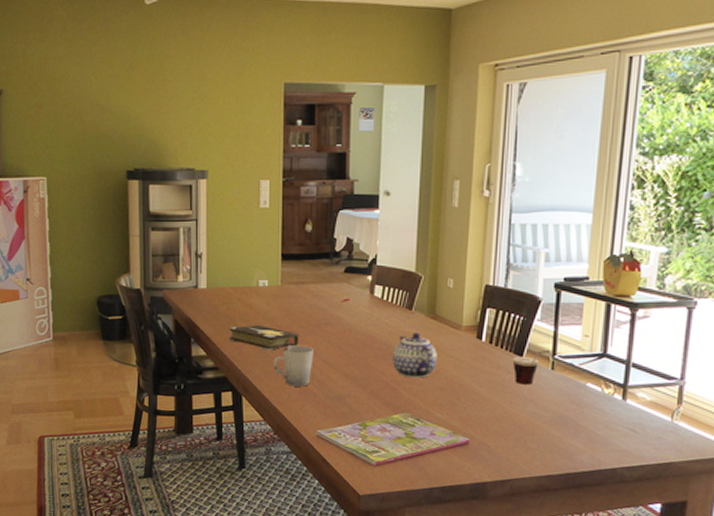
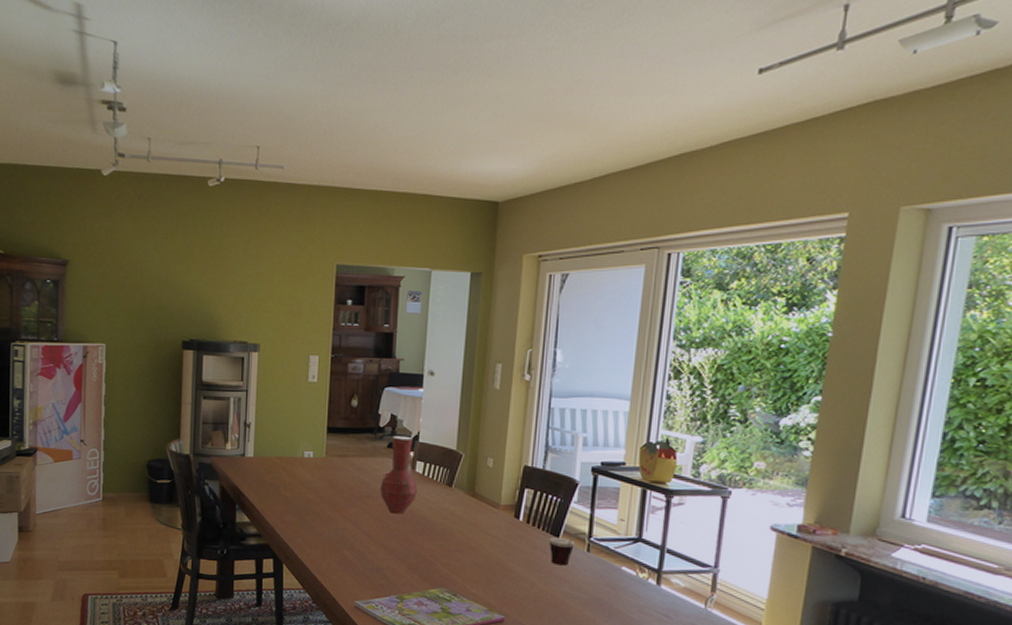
hardback book: present [229,324,298,350] -> none [273,494,340,520]
cup: present [274,345,314,387] -> none [315,516,355,557]
vase: none [339,260,378,340] -> present [380,435,418,514]
teapot: present [393,332,437,378] -> none [431,508,475,555]

